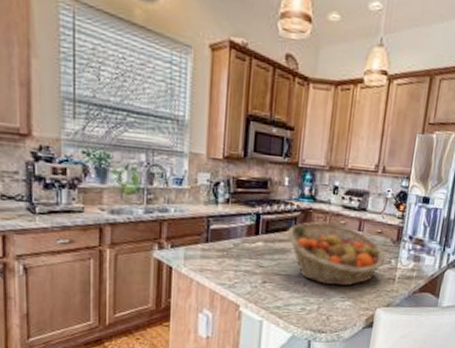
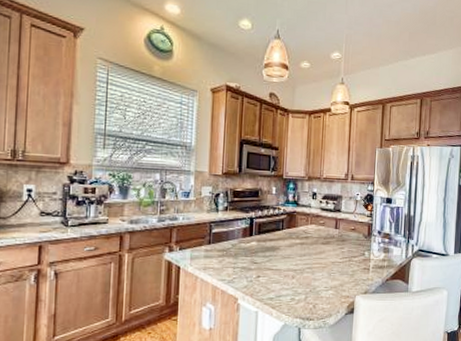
fruit basket: present [286,222,386,287] -> none [275,223,360,277]

